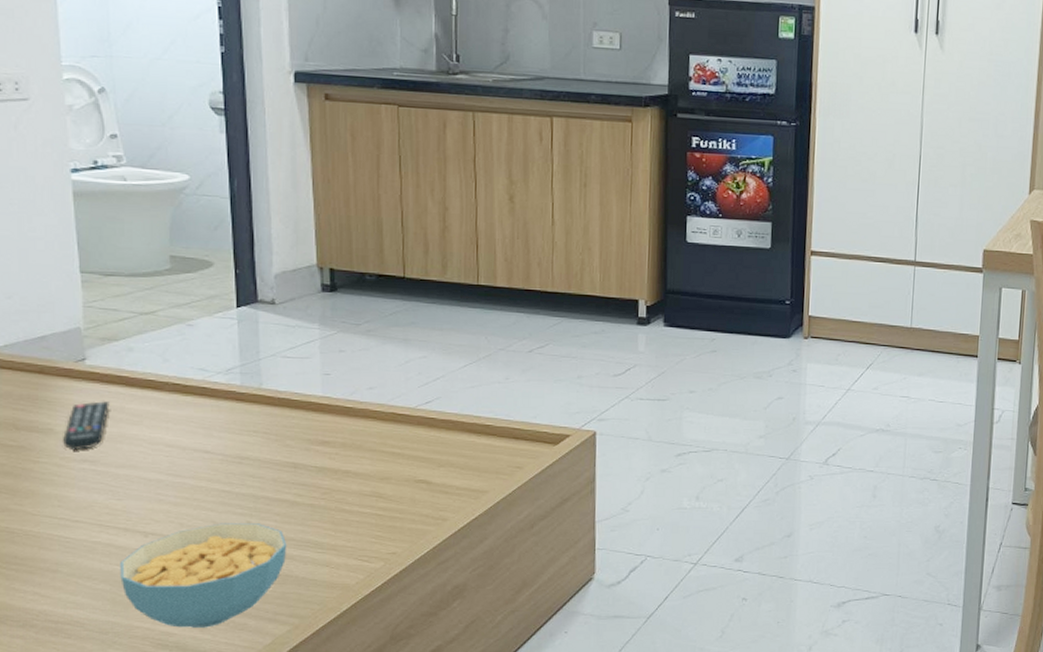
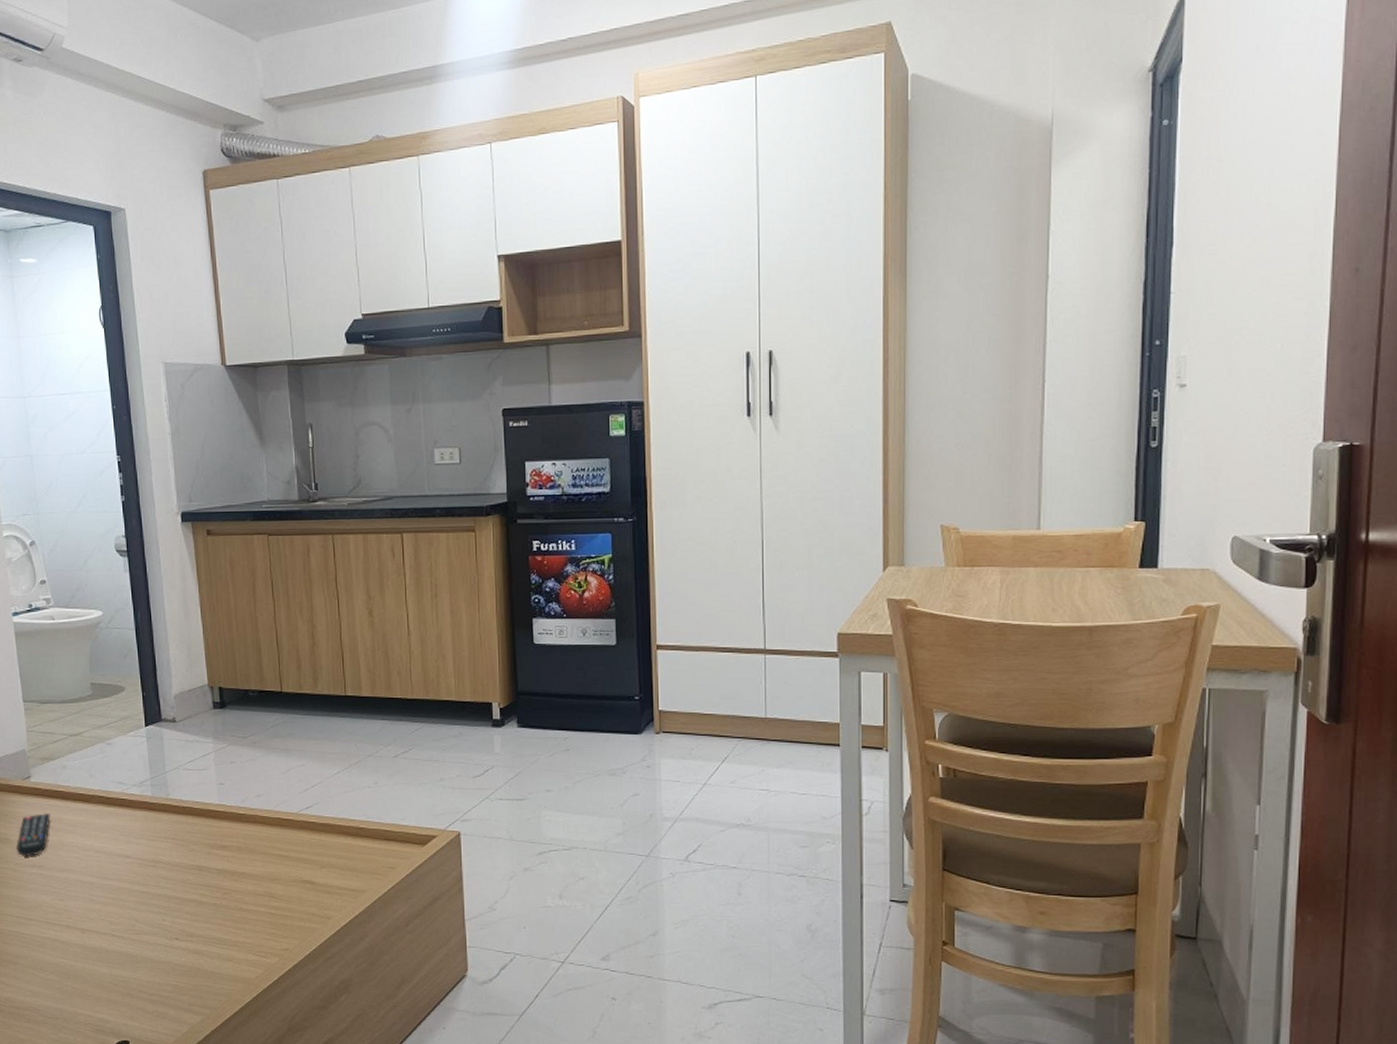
cereal bowl: present [120,523,287,628] -> none [65,921,197,1016]

